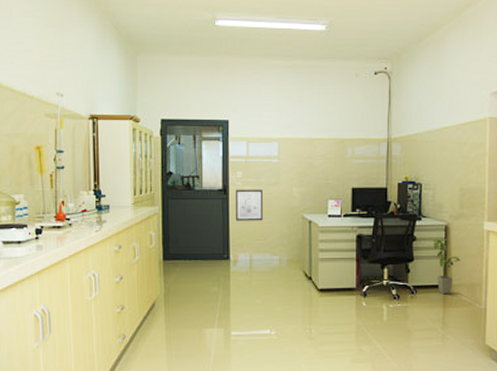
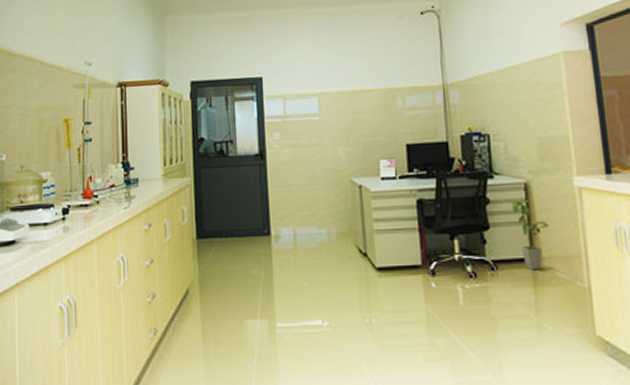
wall art: present [236,189,263,221] -> none [274,152,306,190]

